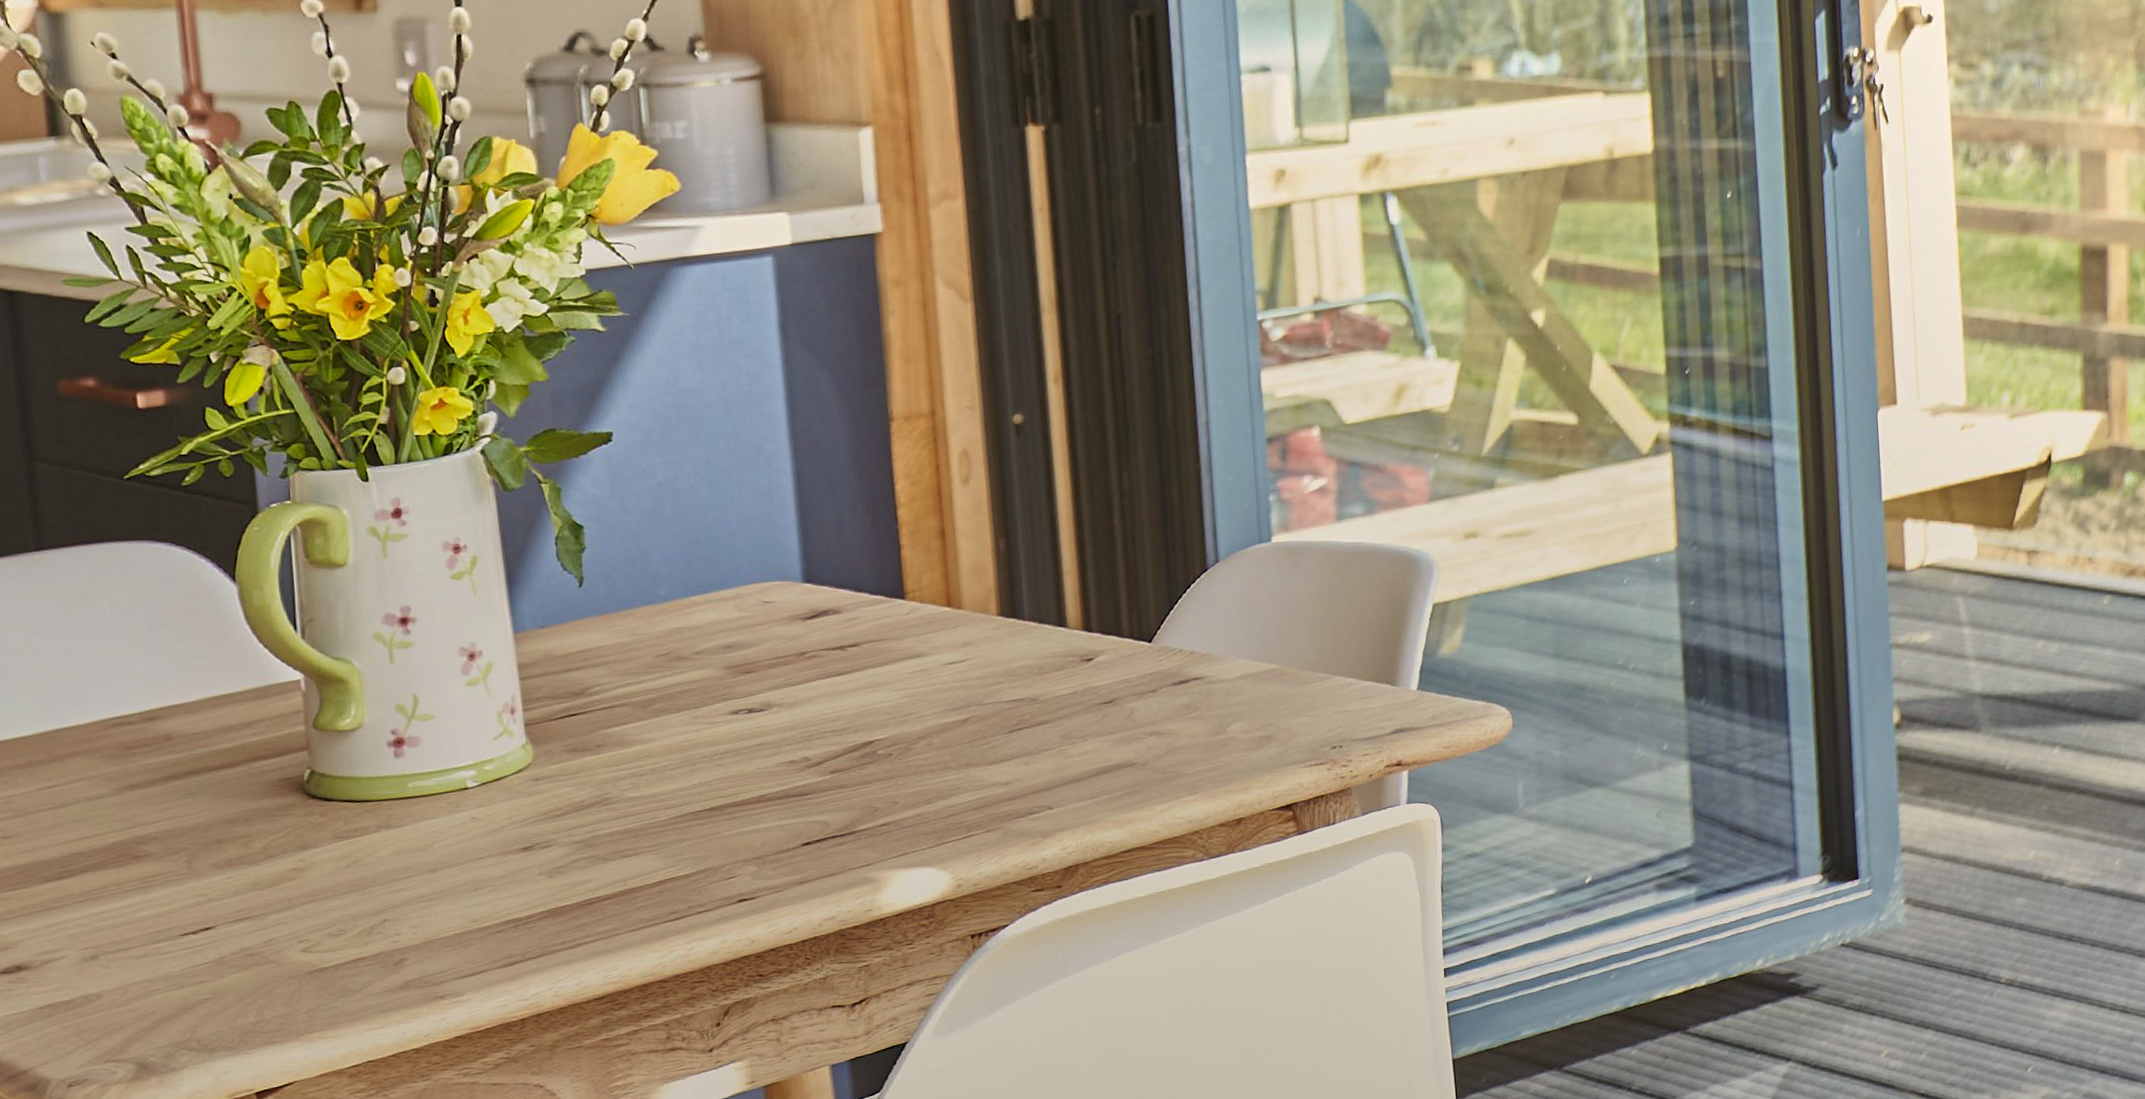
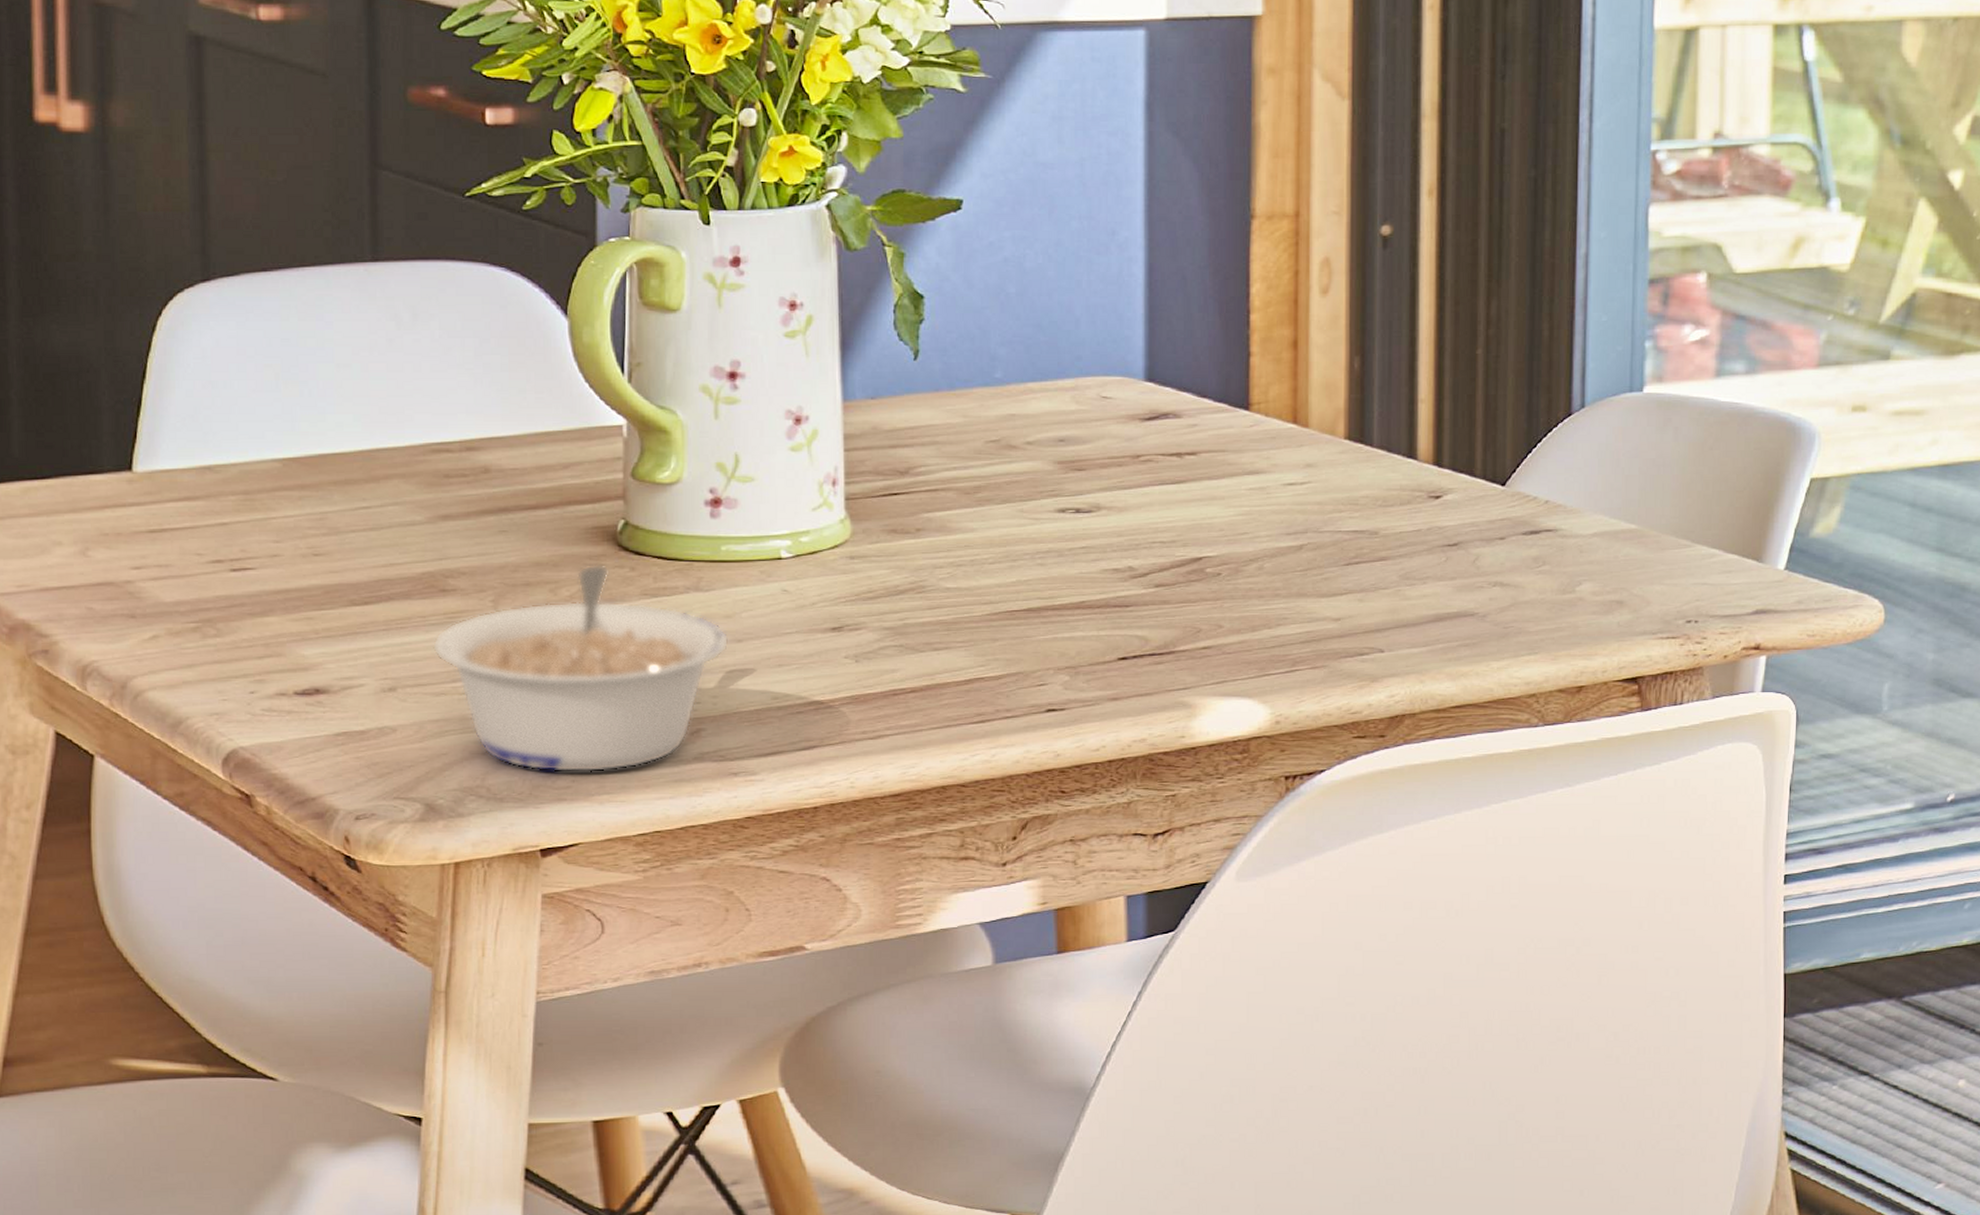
legume: none [129,813,424,1019] -> present [432,563,729,773]

